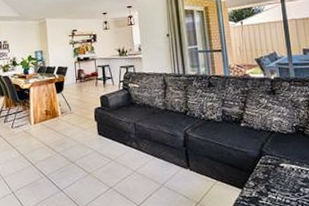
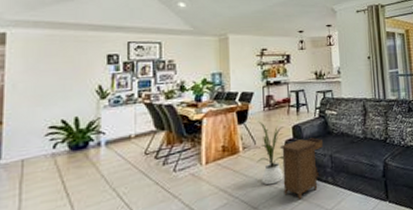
house plant: none [71,91,94,145] -> present [257,121,284,185]
nightstand: none [91,107,128,160] -> present [280,138,324,200]

